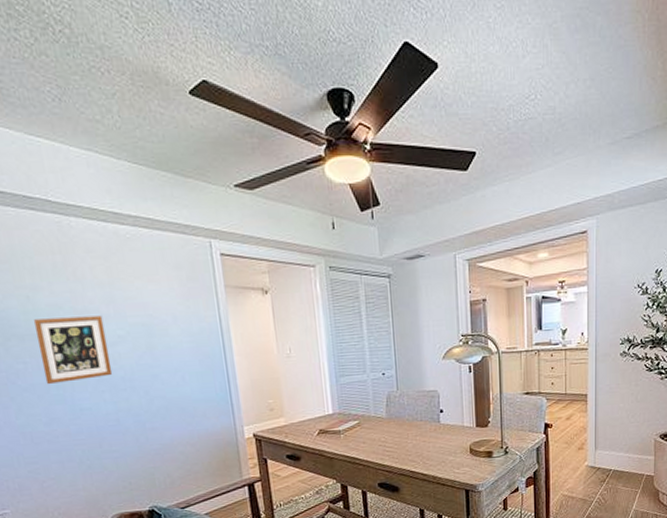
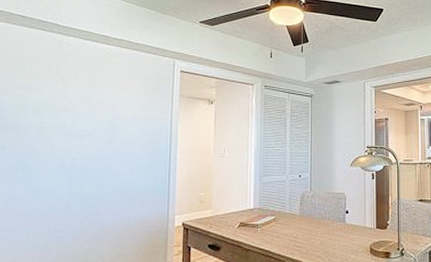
picture frame: present [34,315,113,385] -> none [16,113,77,169]

